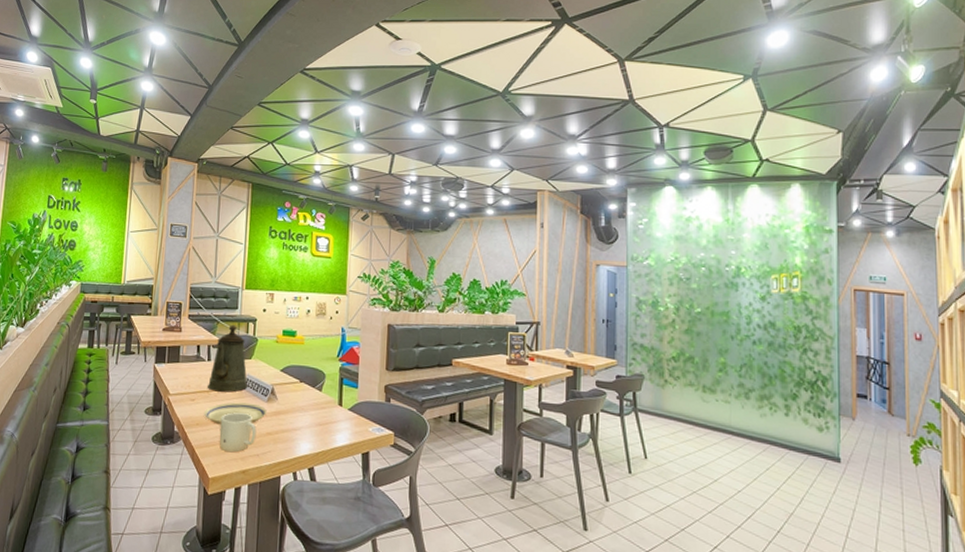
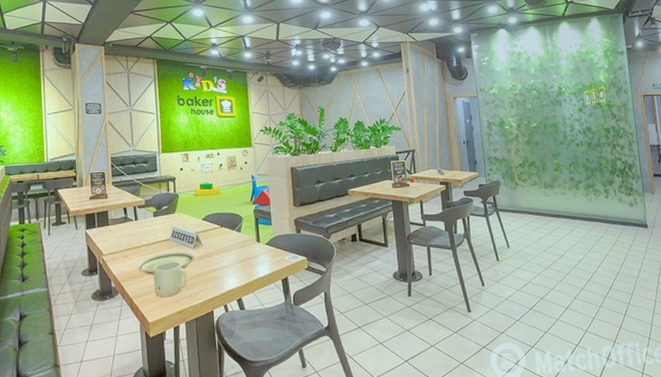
coffee pot: present [208,324,248,392] -> none [138,185,175,246]

